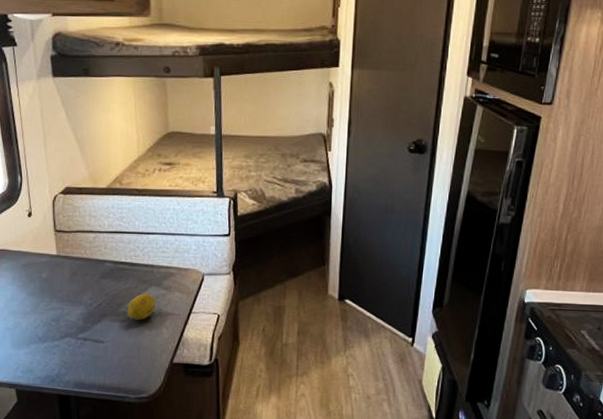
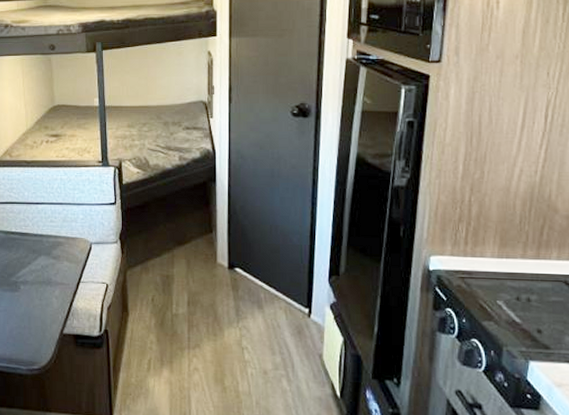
fruit: present [128,293,156,320] -> none [19,263,46,290]

